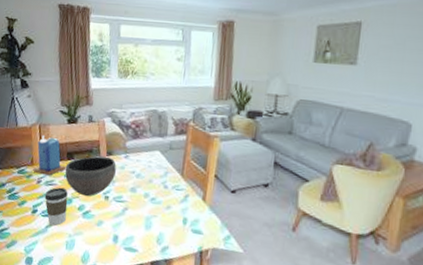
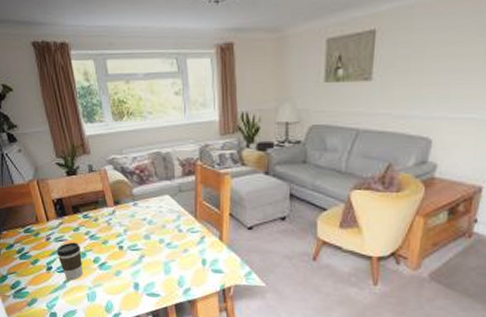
candle: present [33,135,67,176] -> none [39,191,74,232]
bowl: present [64,156,116,197] -> none [73,206,126,249]

